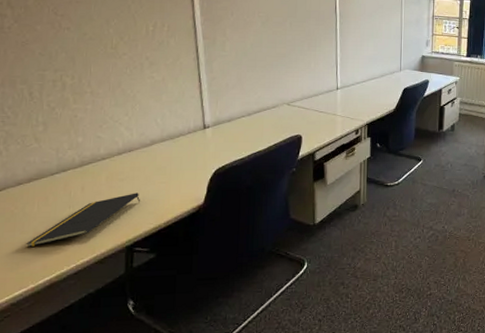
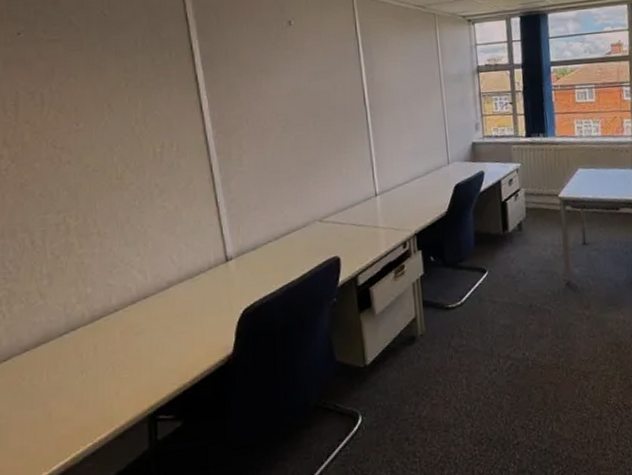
notepad: present [26,193,141,248] -> none [36,347,162,427]

